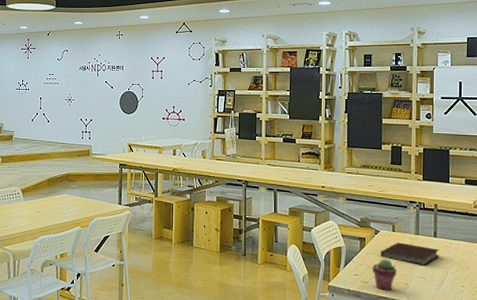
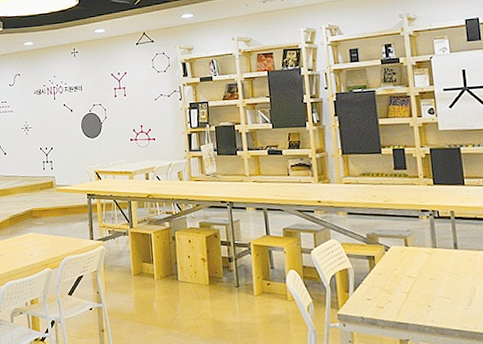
potted succulent: present [373,259,397,290] -> none [387,279,416,315]
notebook: present [380,242,440,266] -> none [393,258,464,283]

